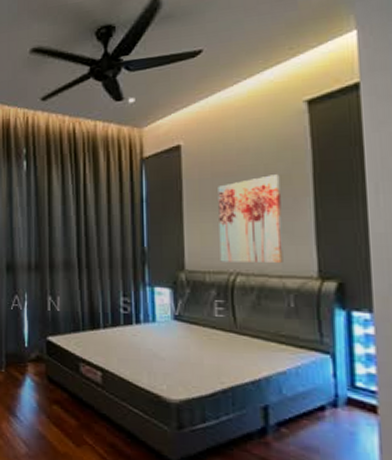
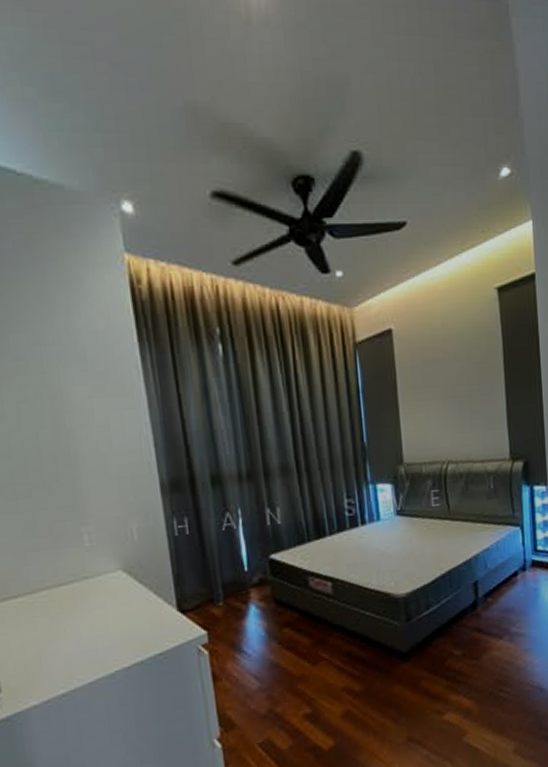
wall art: present [218,174,283,264] -> none [428,362,484,452]

